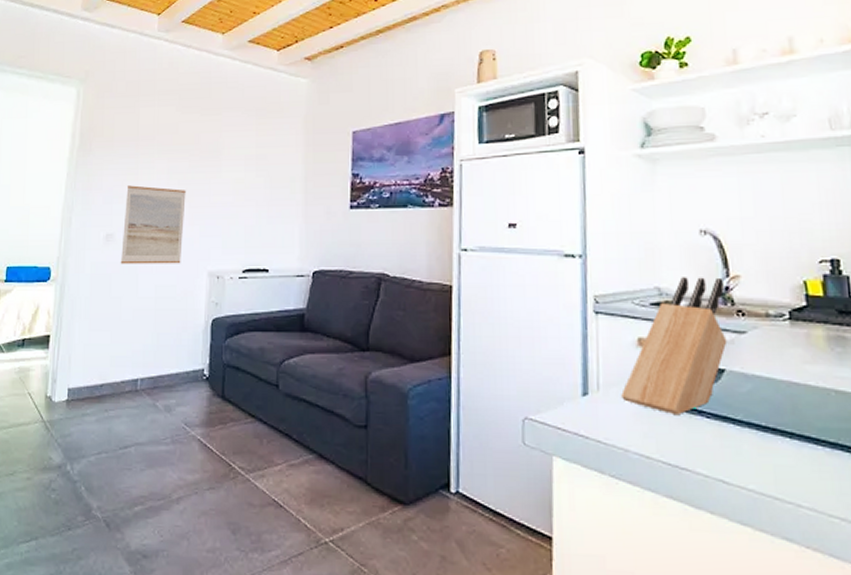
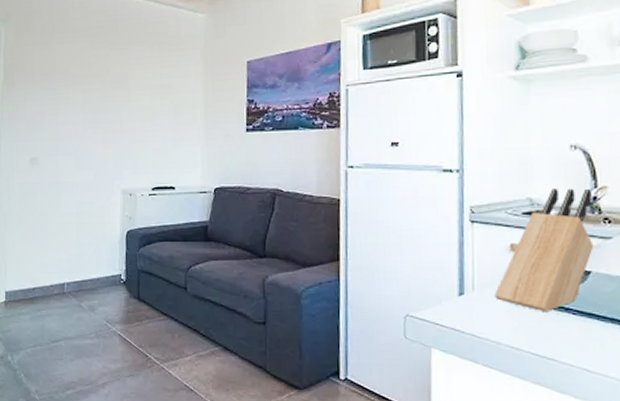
wall art: present [120,185,186,264] -> none [44,114,100,185]

